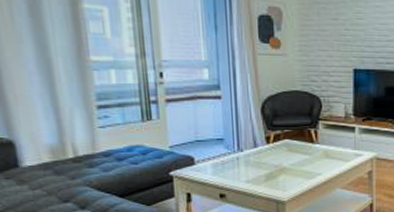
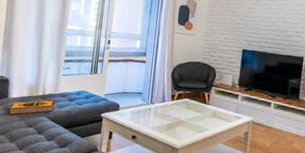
hardback book: none [25,161,97,190] -> present [9,99,55,115]

